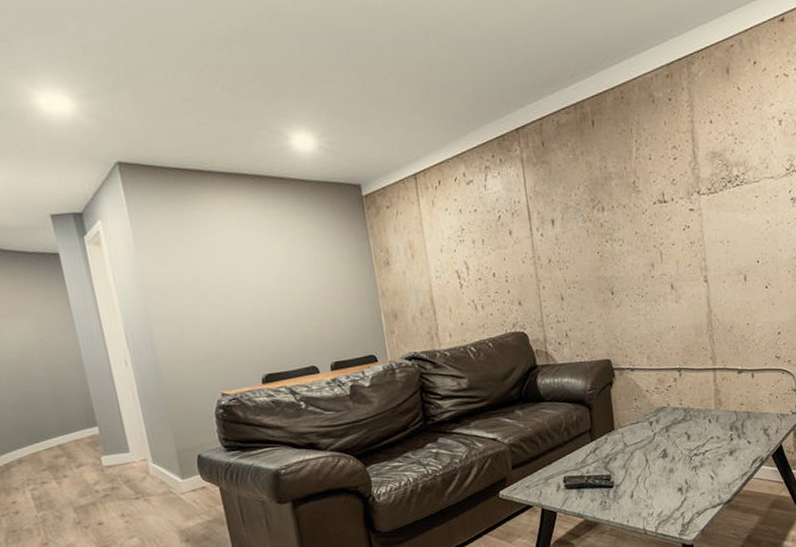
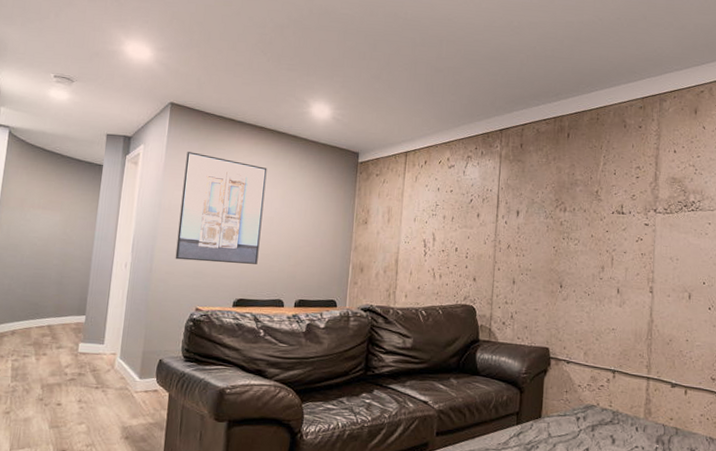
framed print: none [156,218,277,345] -> present [175,152,267,264]

